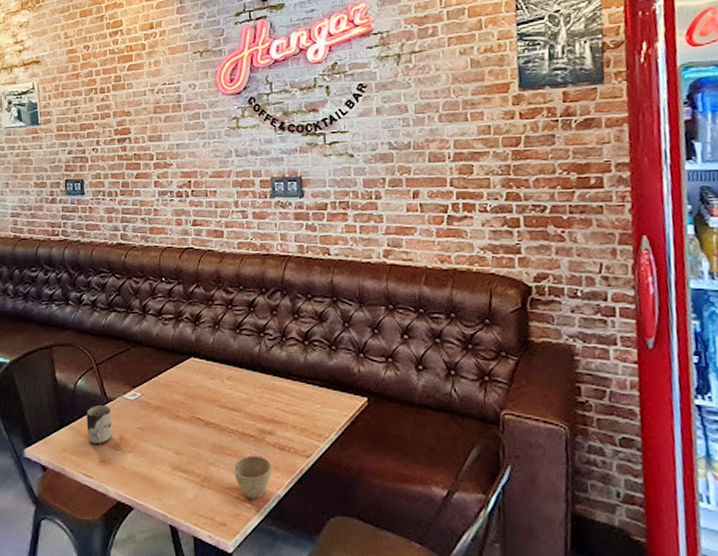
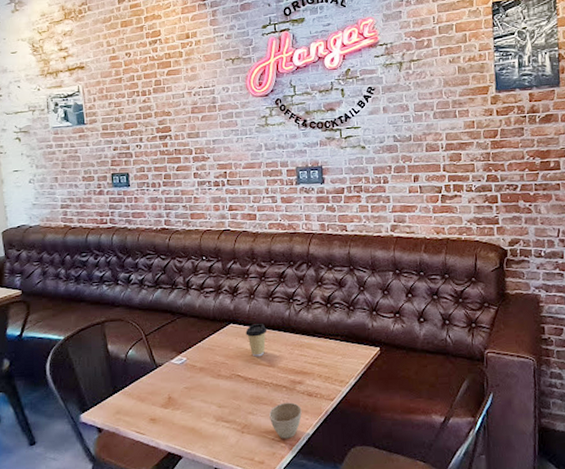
cup: present [86,405,112,445] -> none [137,370,161,406]
coffee cup: none [208,358,234,398] -> present [245,323,267,357]

